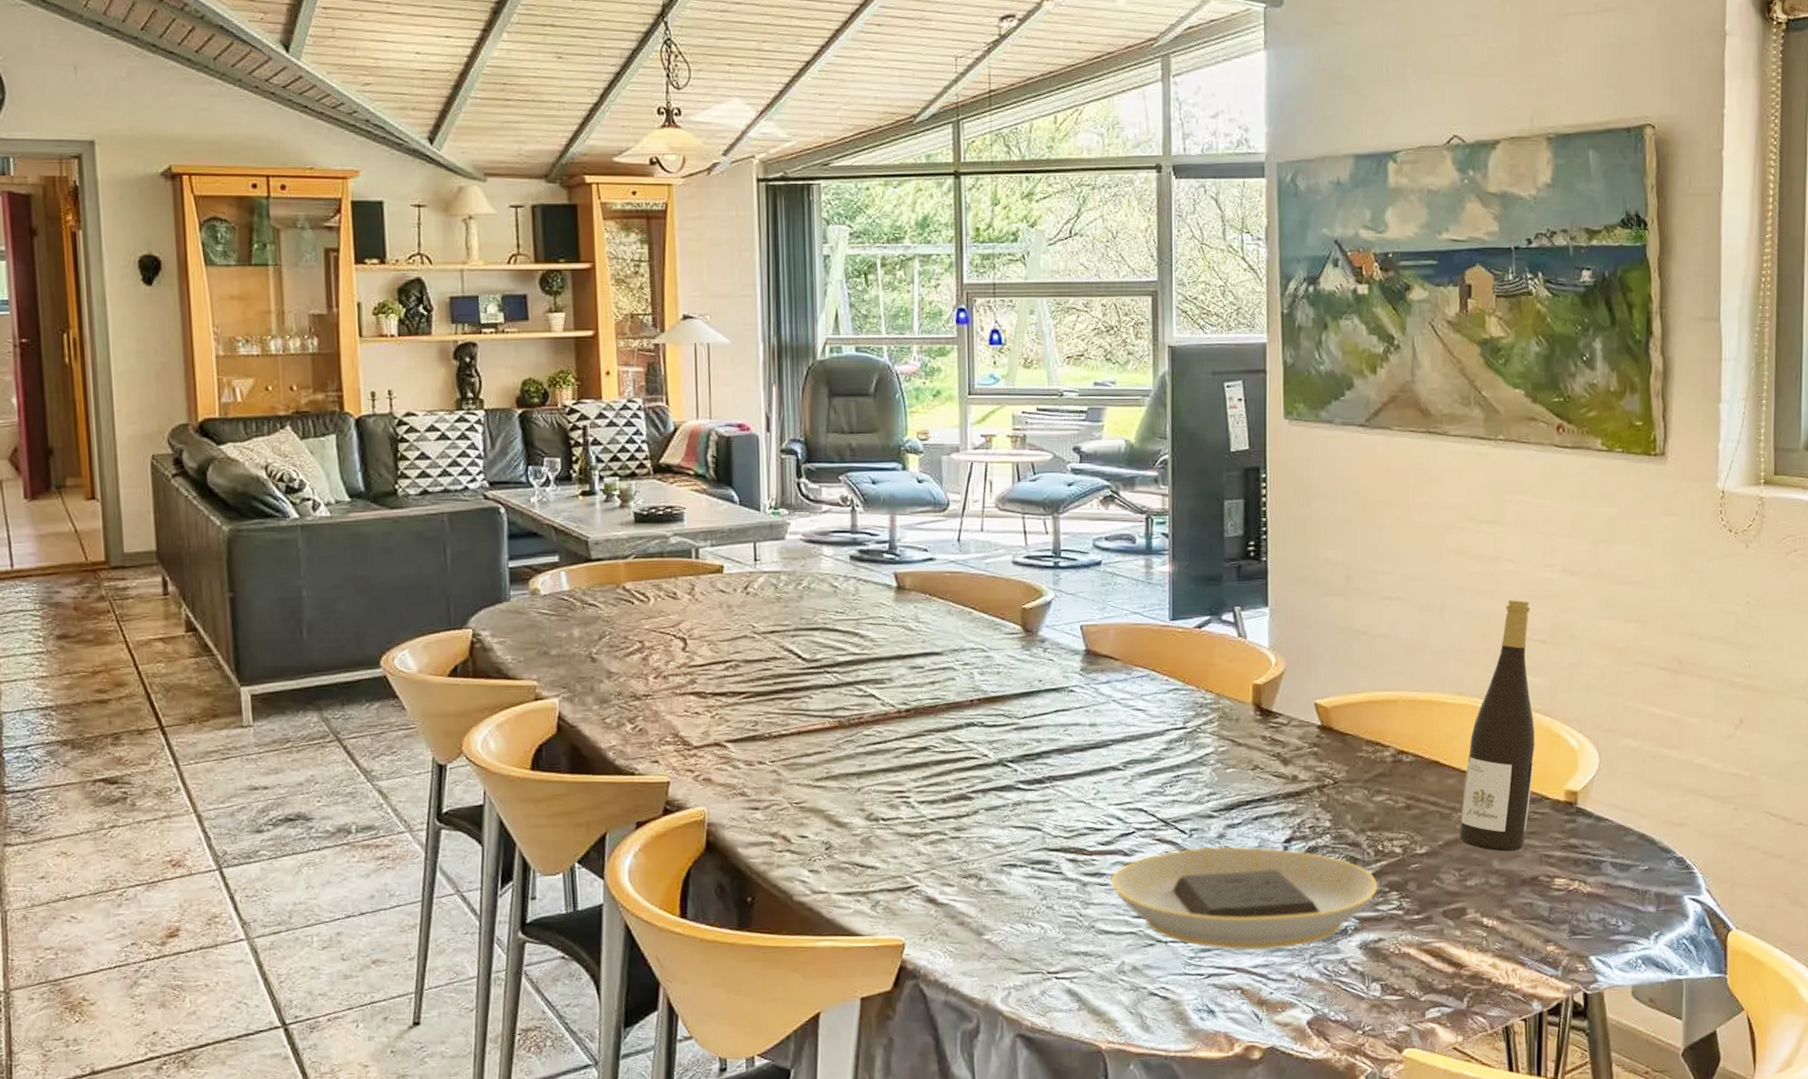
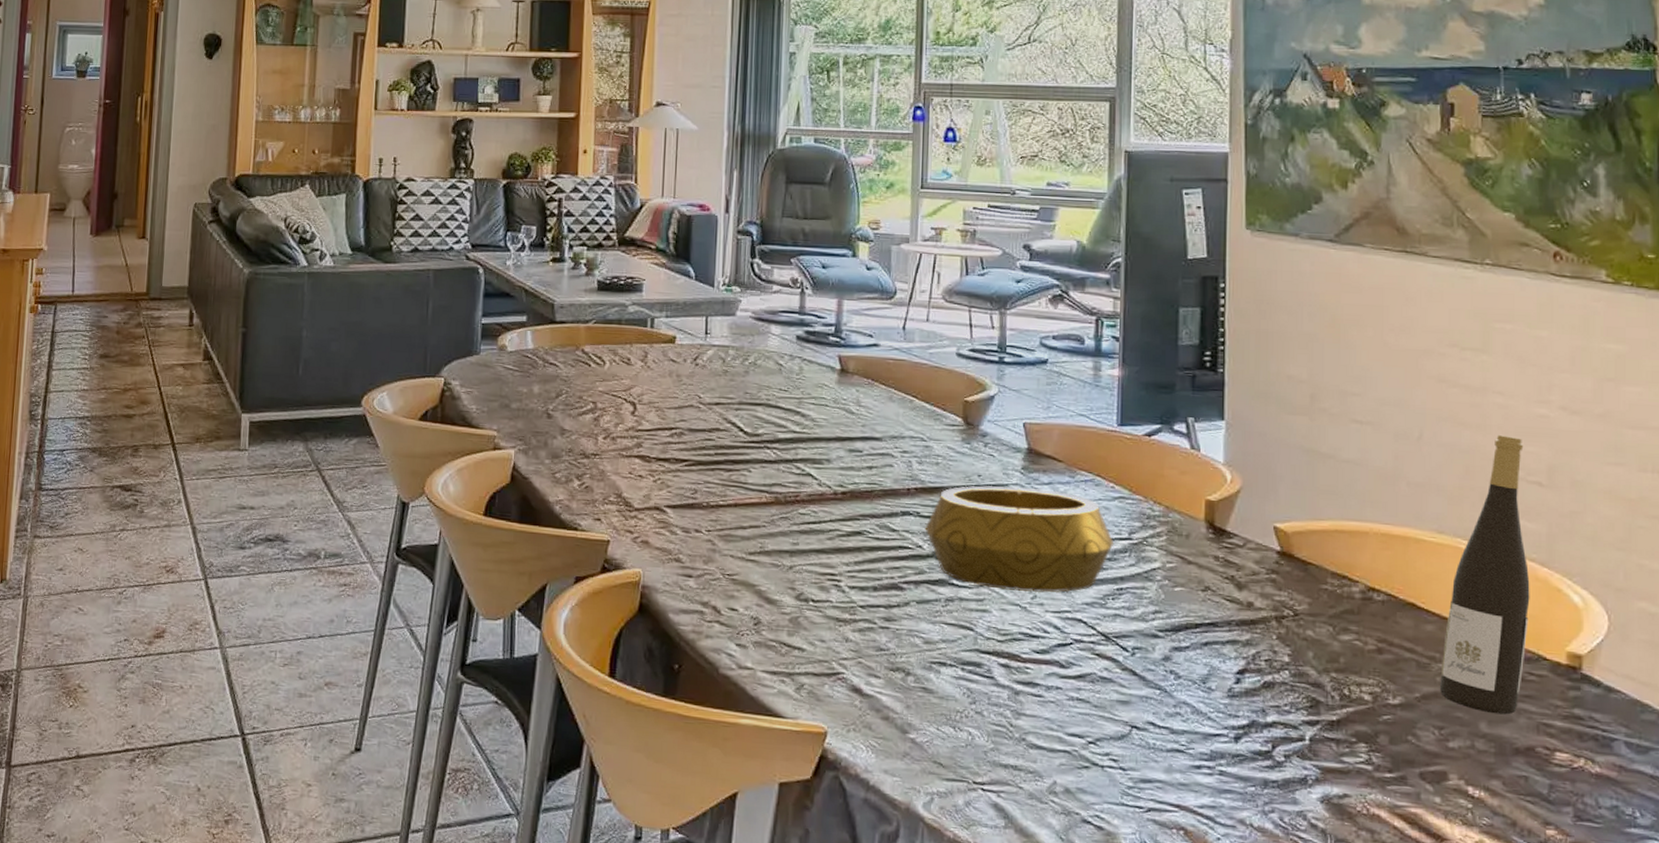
decorative bowl: none [989,687,1170,789] -> present [925,485,1114,593]
plate: present [1110,846,1378,951] -> none [1044,667,1344,791]

